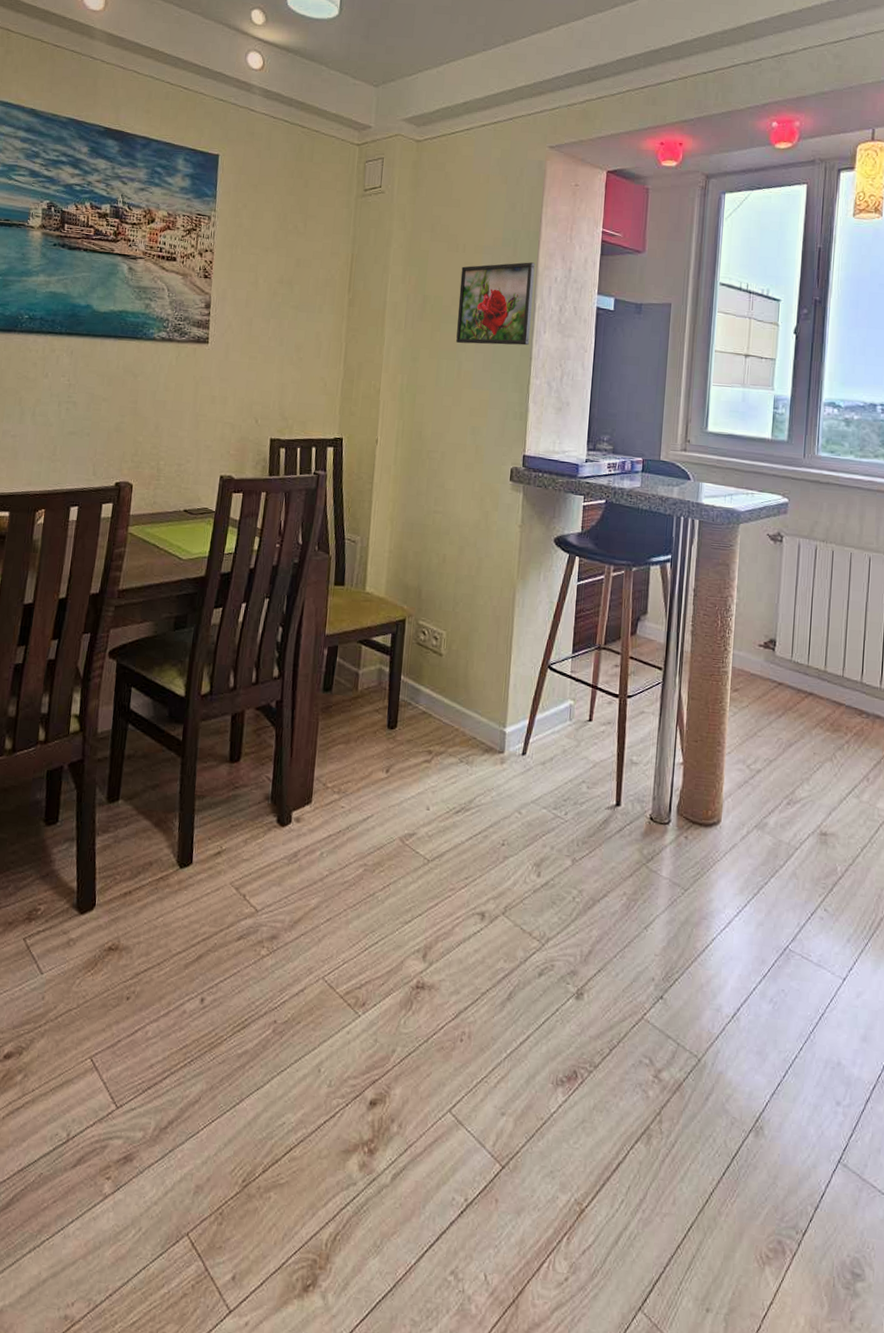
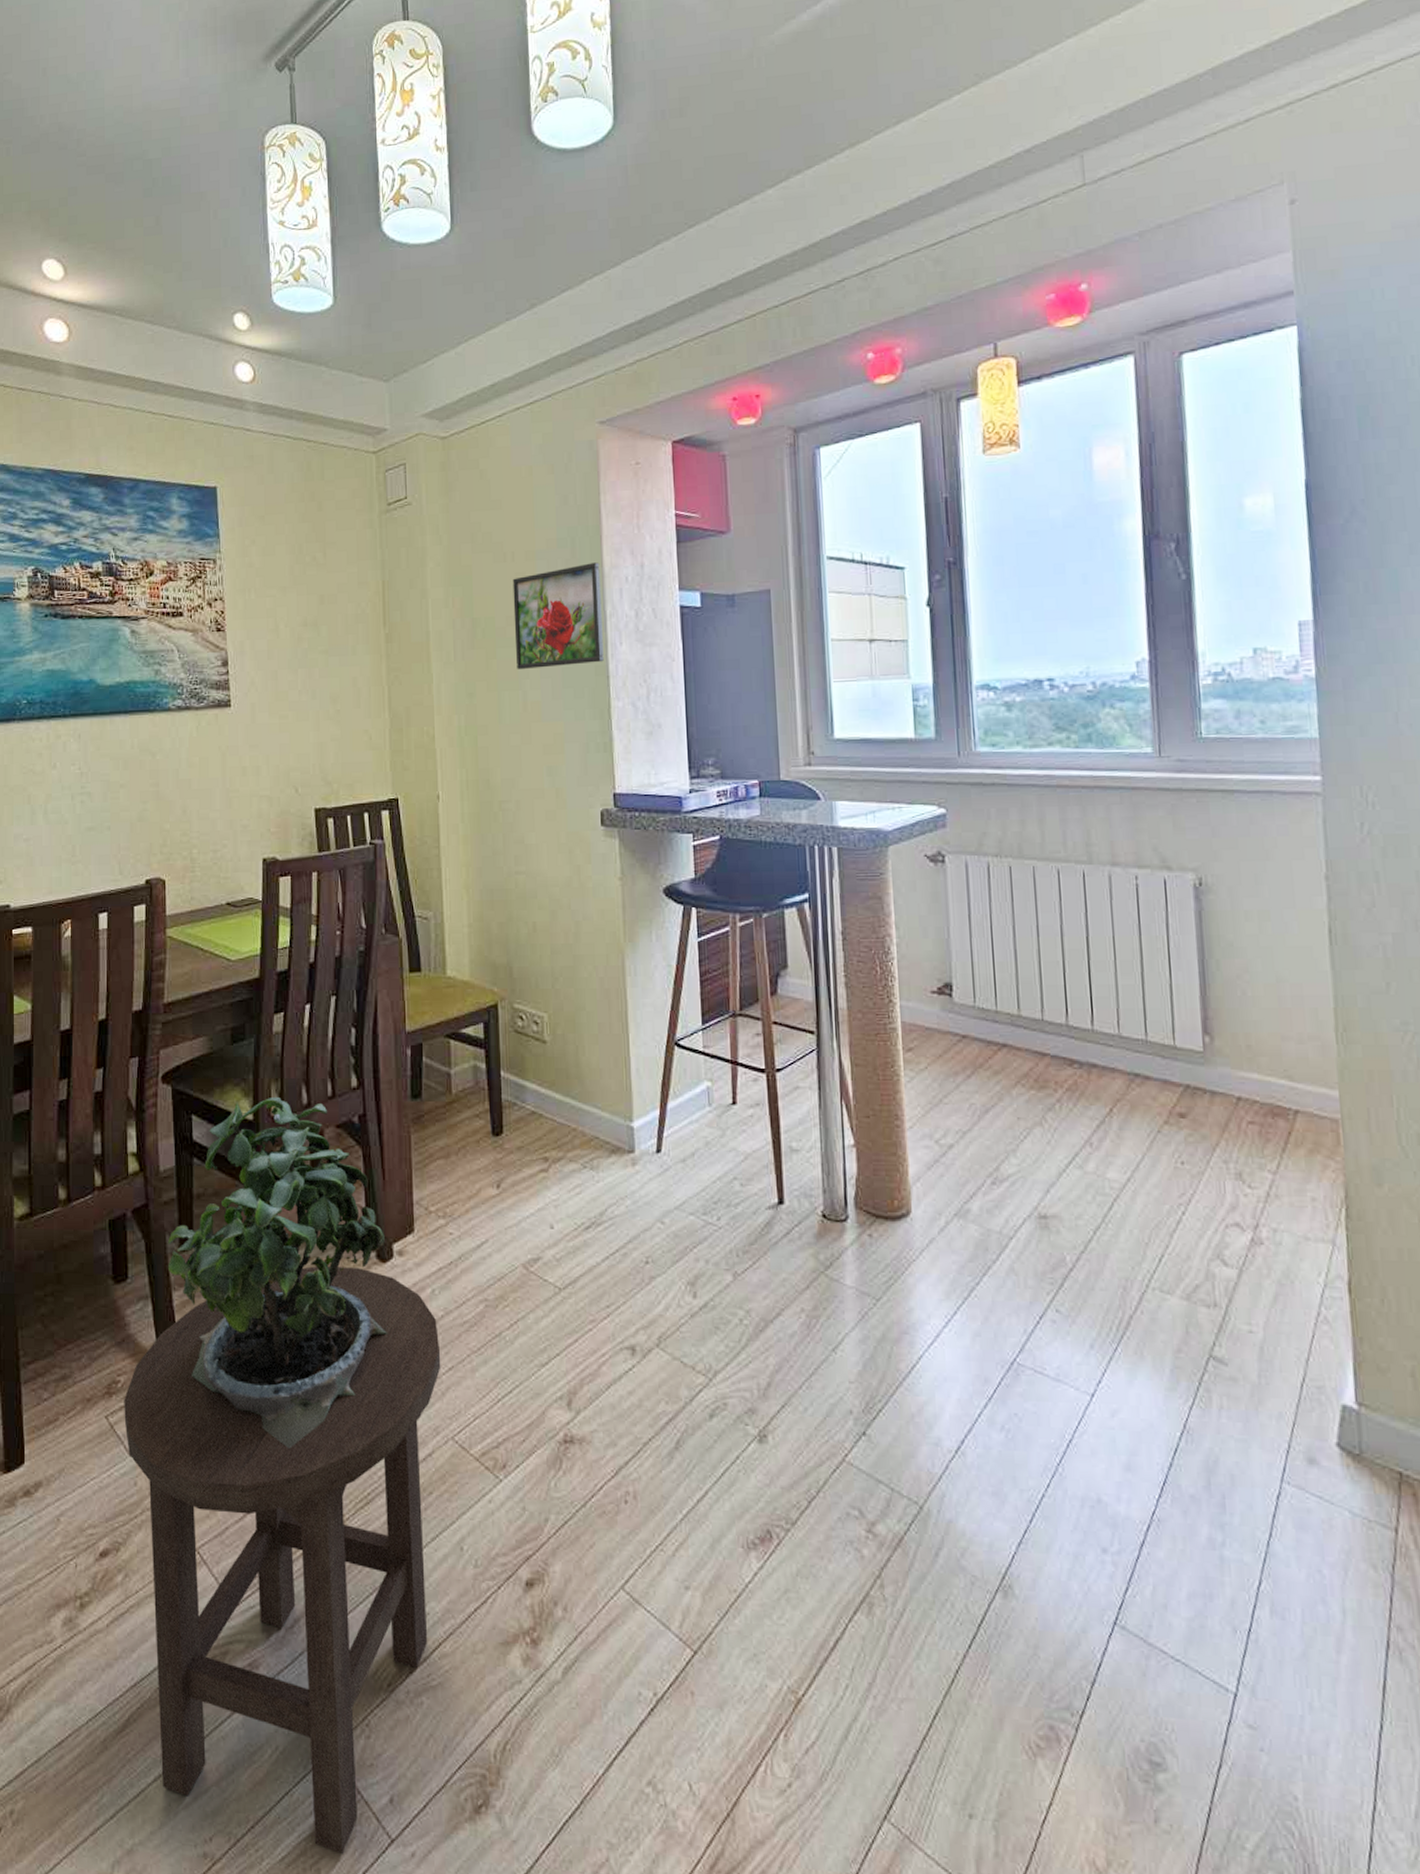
stool: none [36,825,322,1321] -> present [124,1266,441,1854]
potted plant: none [94,678,286,977] -> present [167,1096,388,1449]

